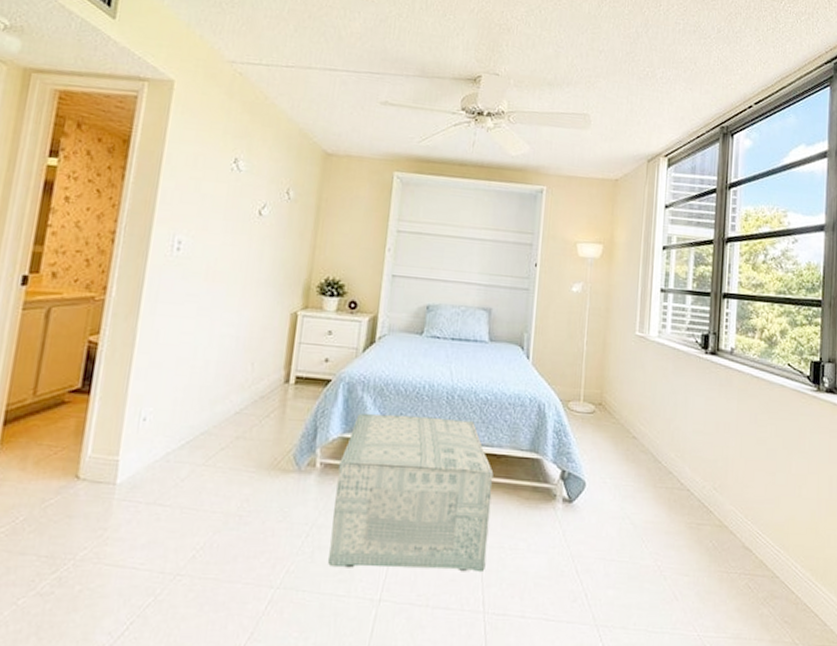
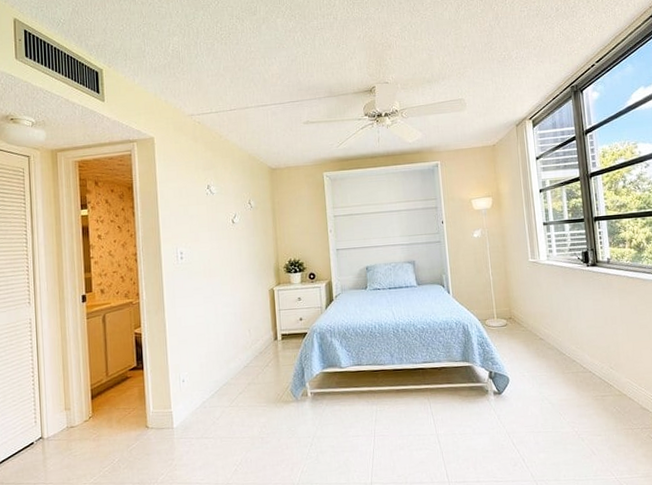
ottoman: present [328,414,494,573] -> none [323,346,444,465]

